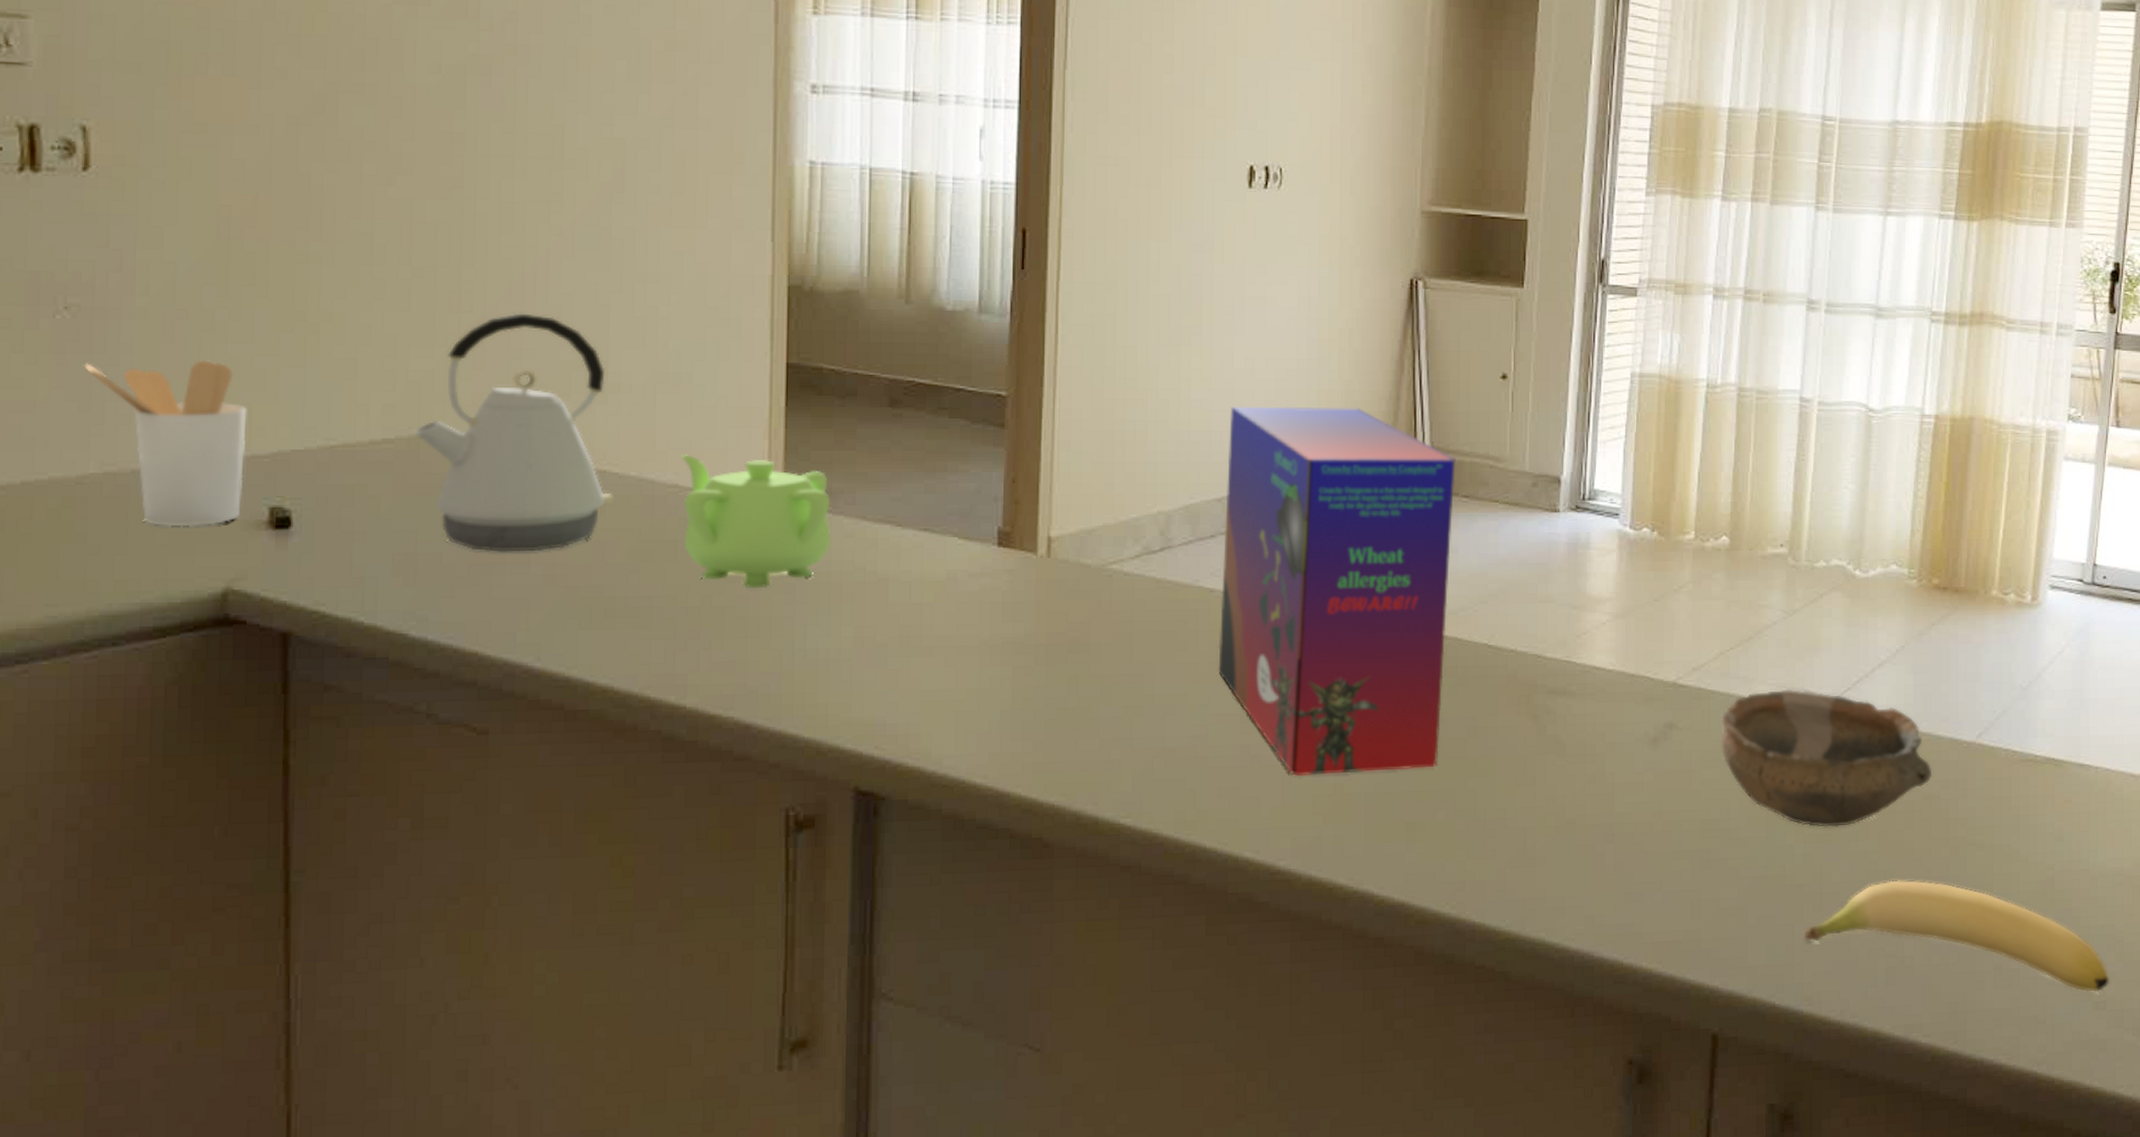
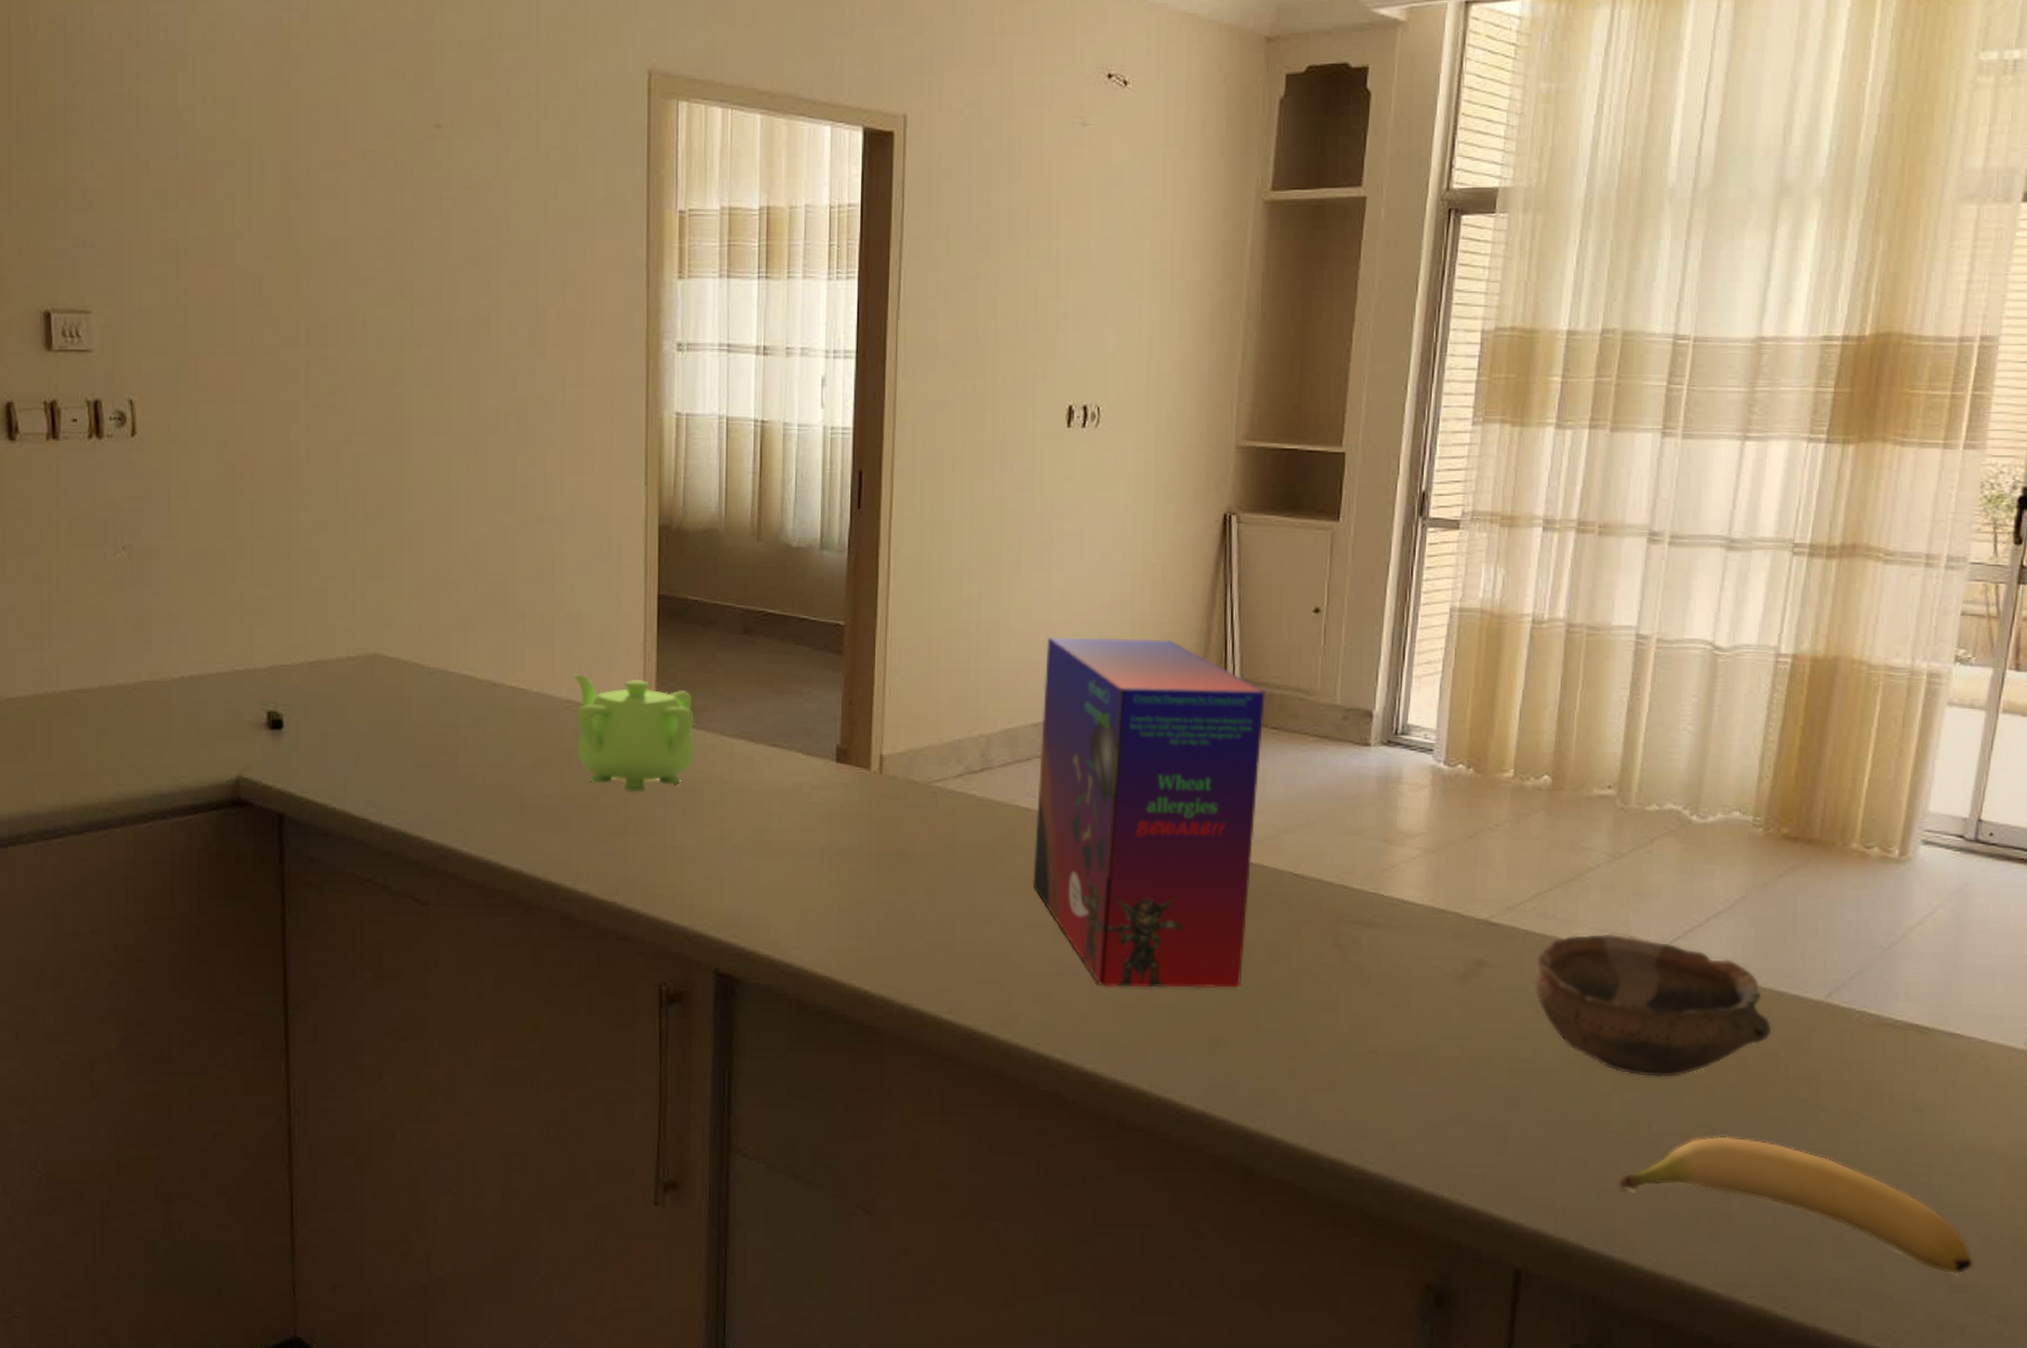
utensil holder: present [84,359,247,527] -> none [137,589,250,726]
kettle: present [414,313,615,552] -> none [369,551,522,754]

